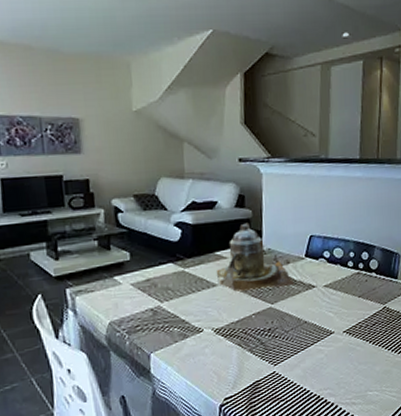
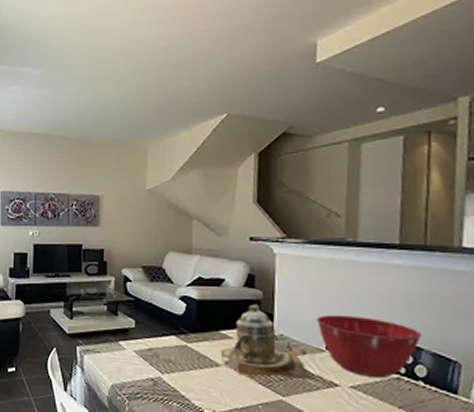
mixing bowl: none [298,224,375,276] -> present [317,314,422,379]

